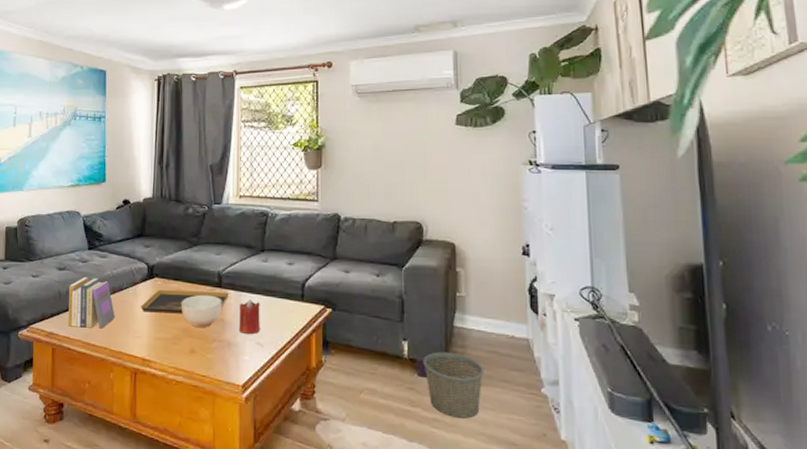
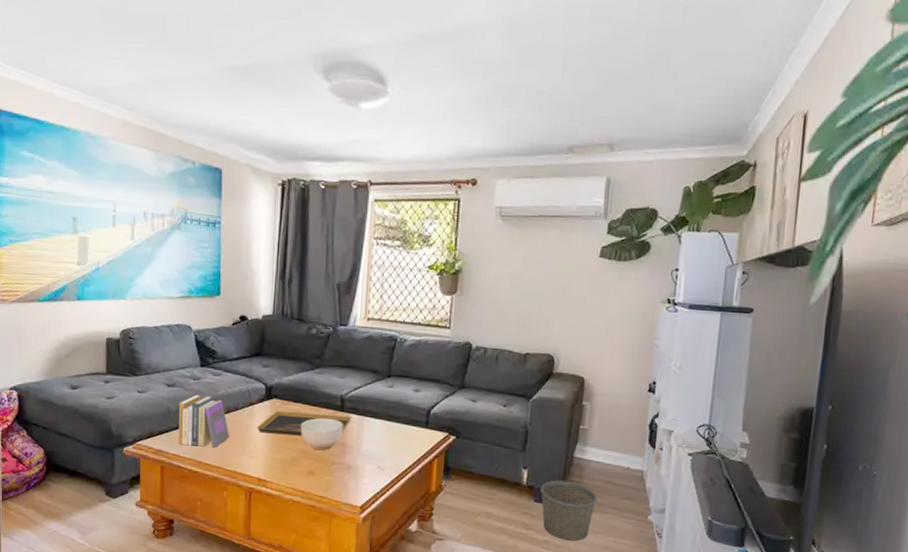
candle: present [238,299,260,335] -> none [359,424,383,459]

